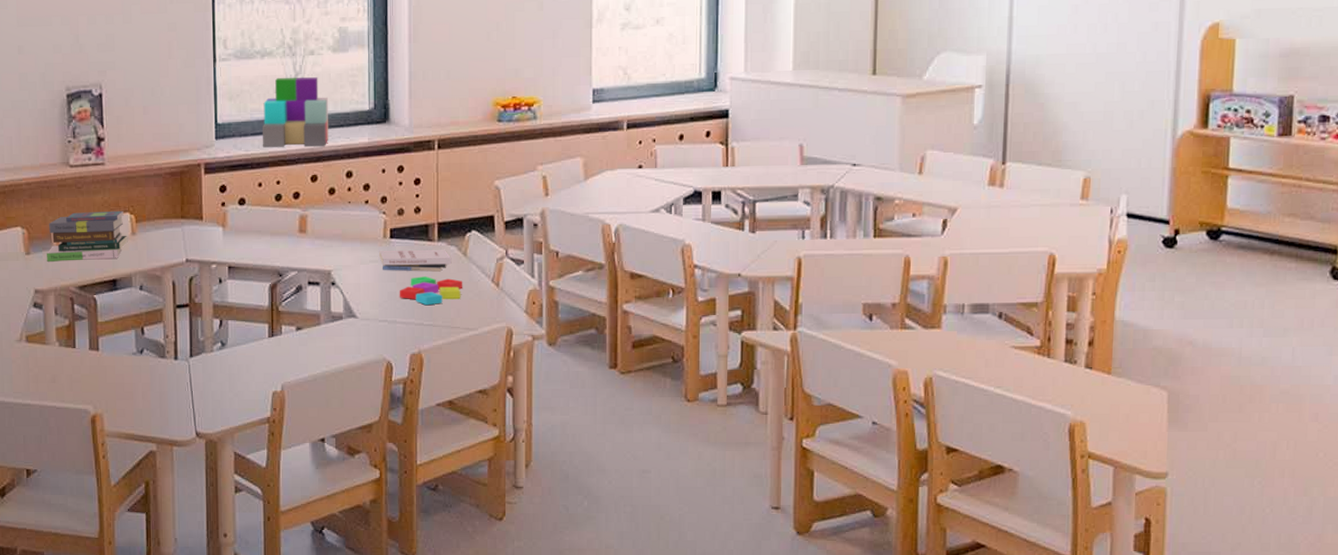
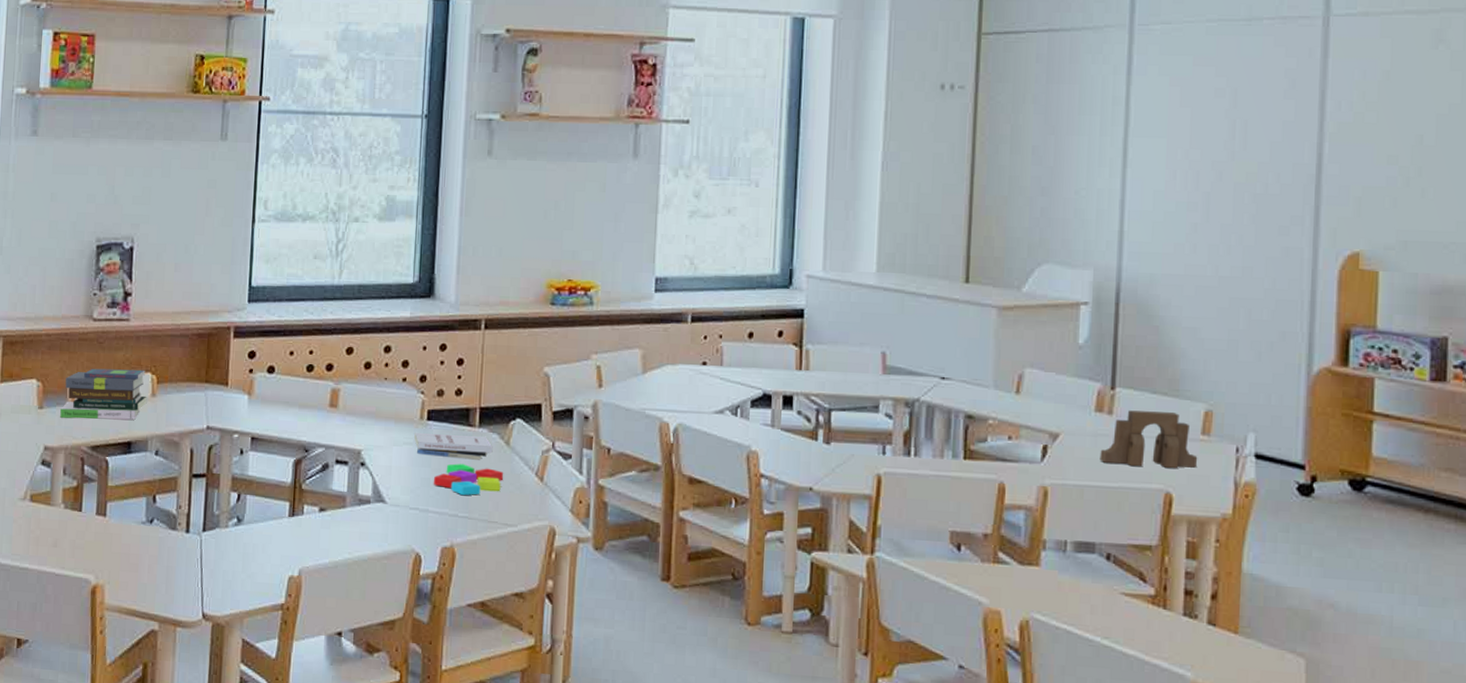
toy blocks: present [262,77,329,148] -> none [297,243,371,319]
wooden toy: none [992,181,1078,233] -> present [1099,410,1198,468]

